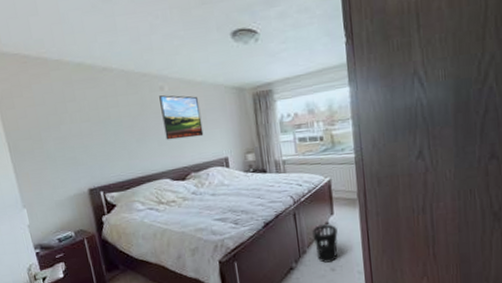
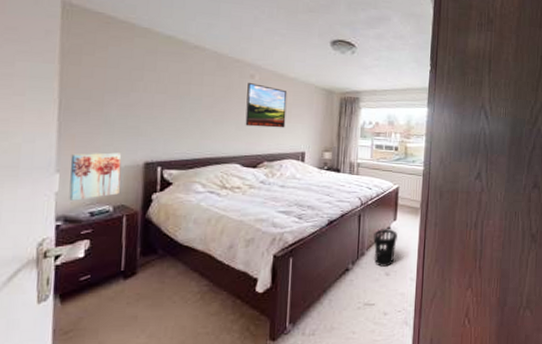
wall art: none [30,183,76,231] -> present [69,152,122,201]

